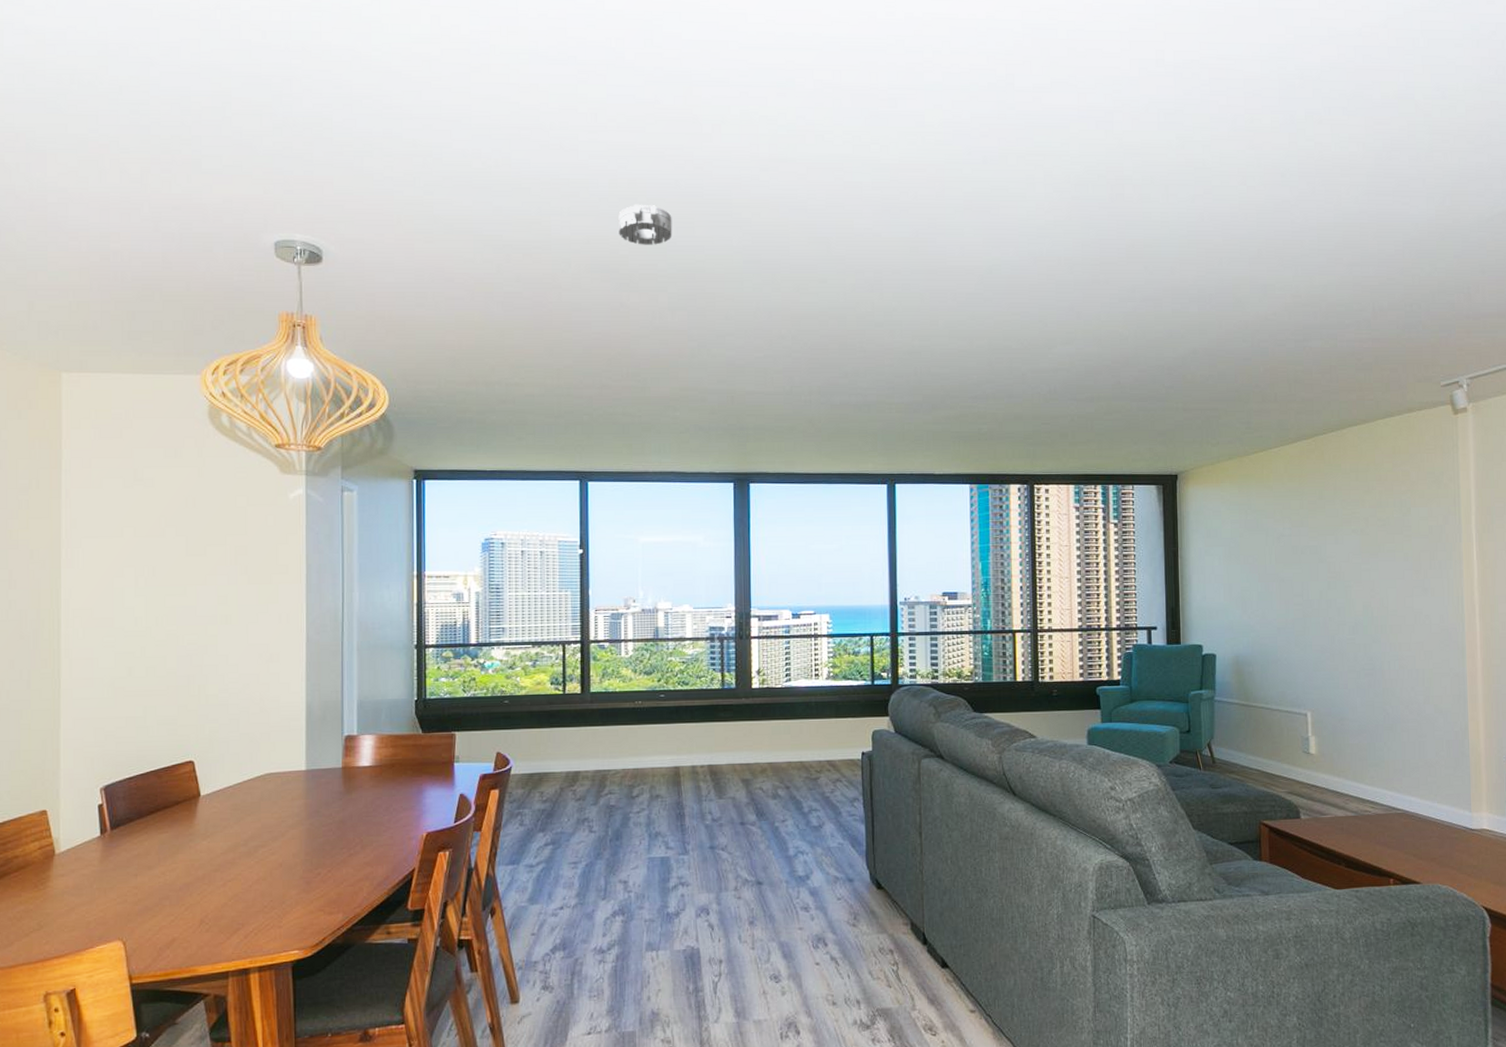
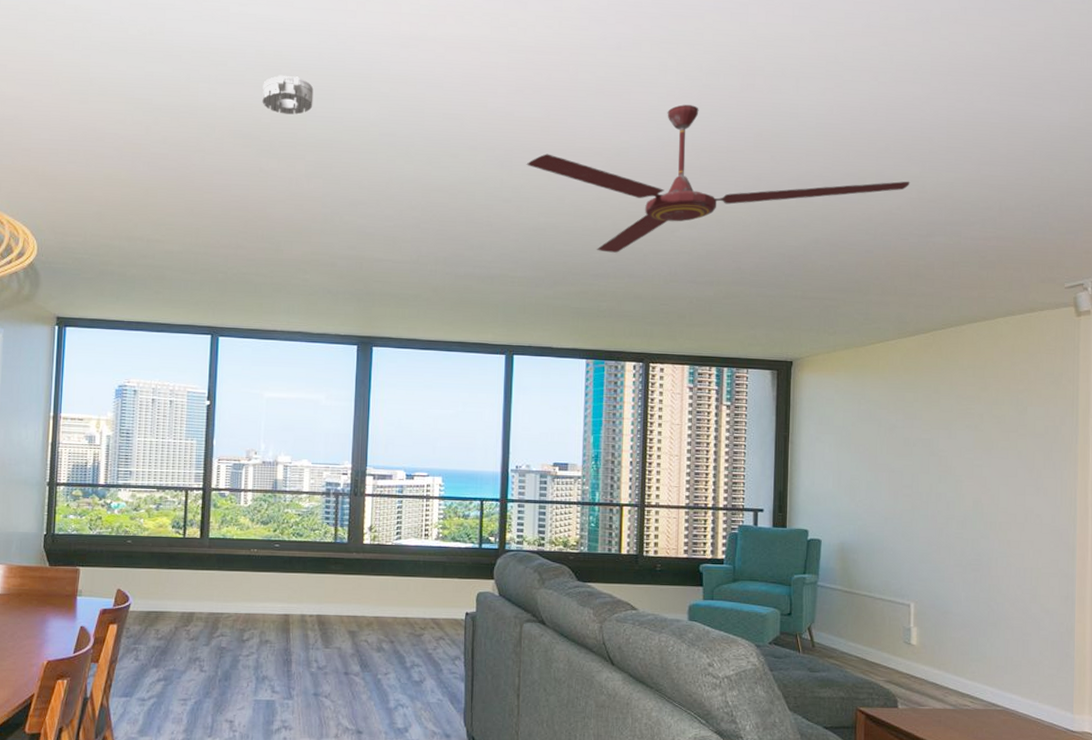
ceiling fan: none [897,218,1284,373] -> present [526,105,910,253]

